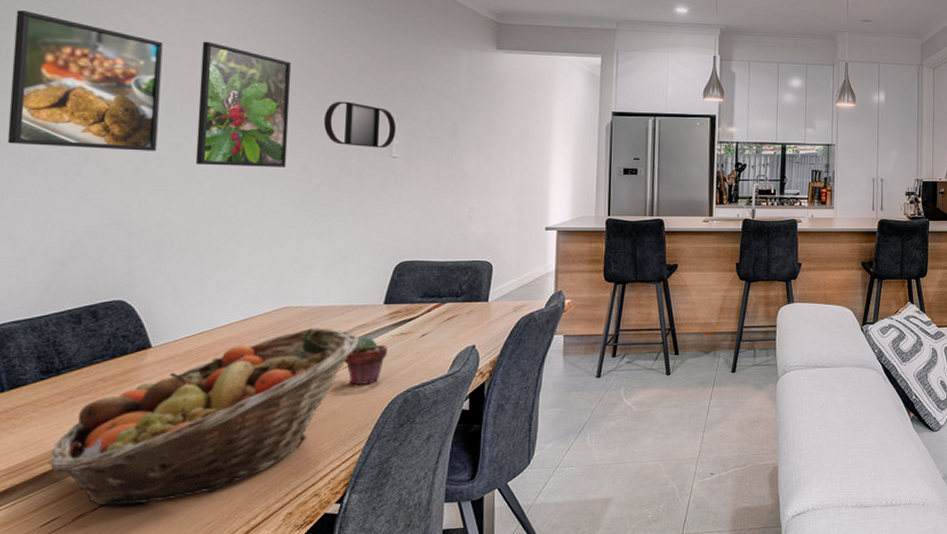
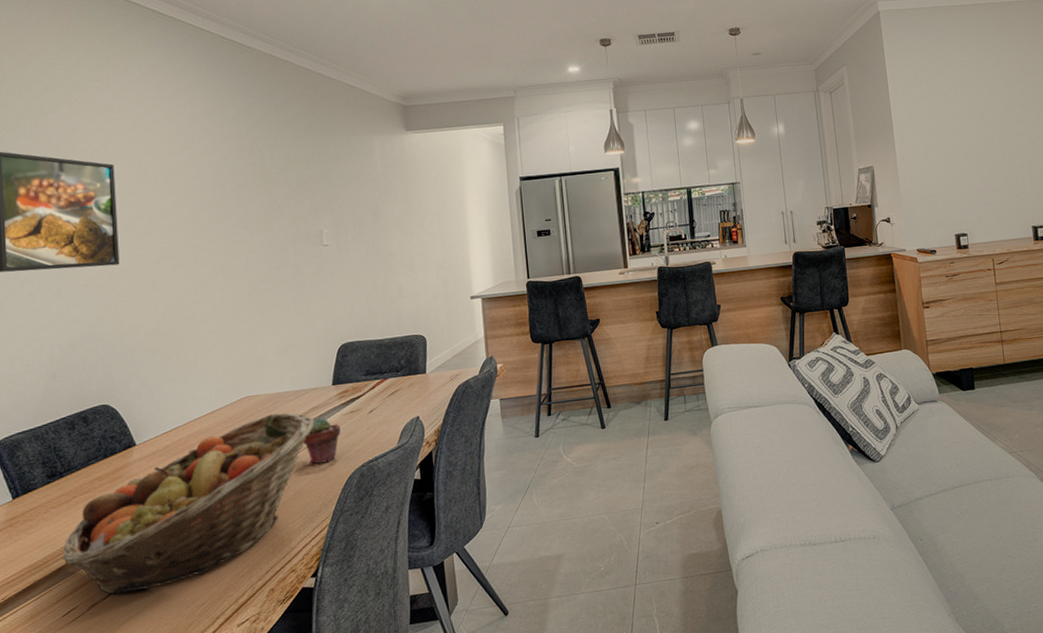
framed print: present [195,41,292,167] -> none [147,158,232,273]
home mirror: present [324,101,397,148] -> none [259,198,325,240]

